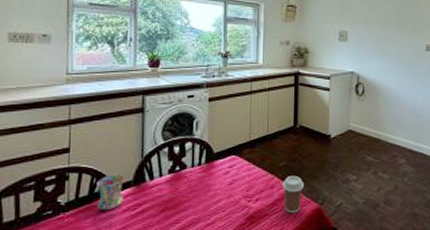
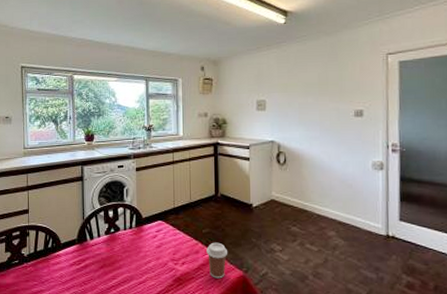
mug: present [96,174,125,211] -> none [49,233,71,264]

